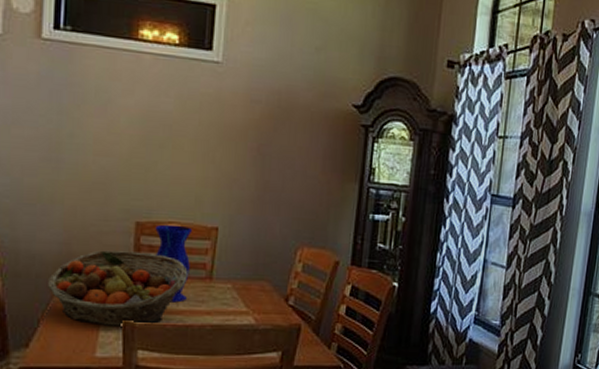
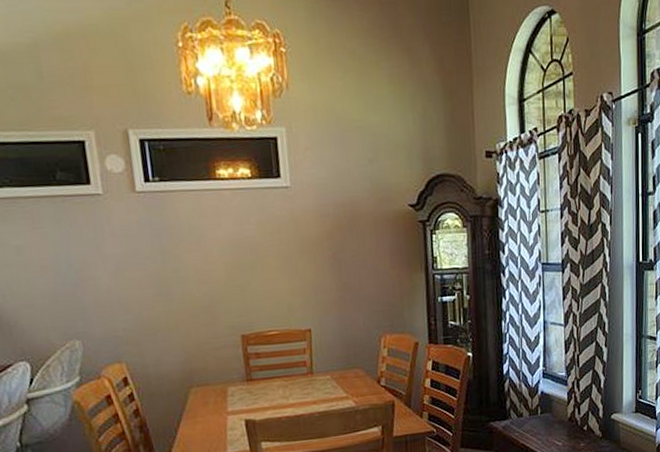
fruit basket: present [48,250,188,326] -> none [177,359,292,426]
vase: present [155,224,193,303] -> none [258,332,295,398]

